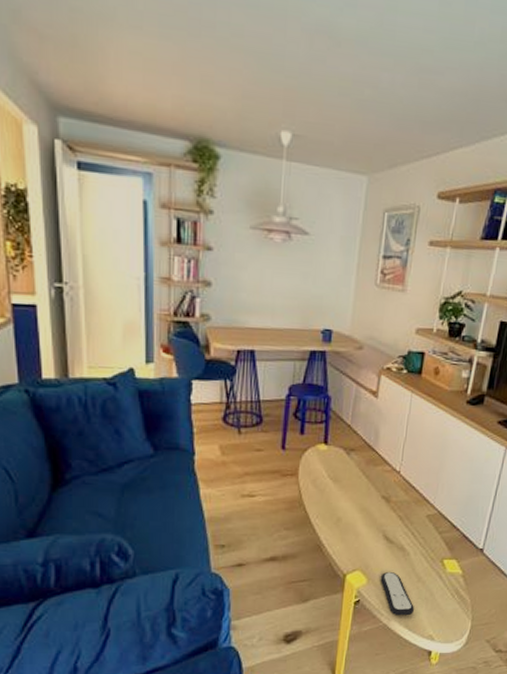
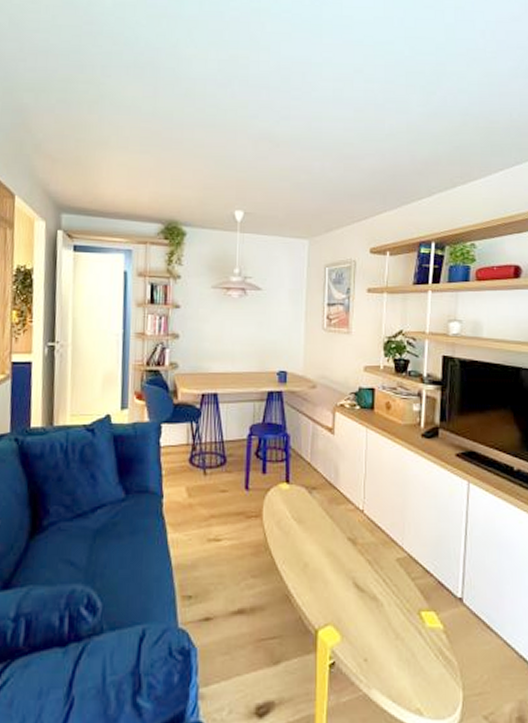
remote control: present [380,572,415,616] -> none [354,627,397,683]

